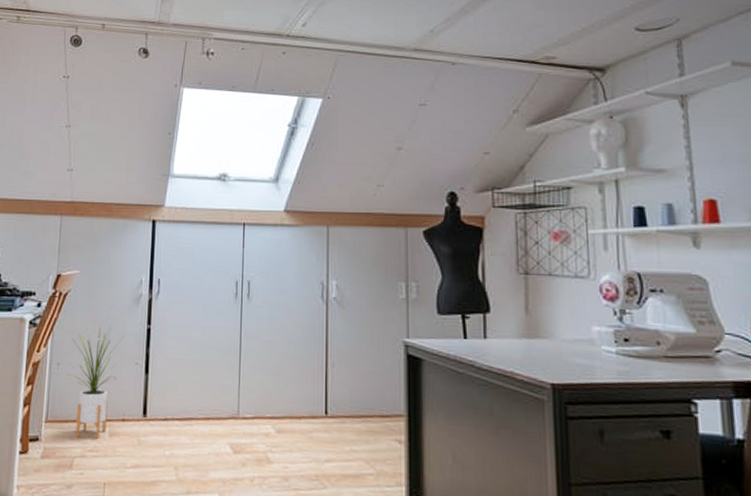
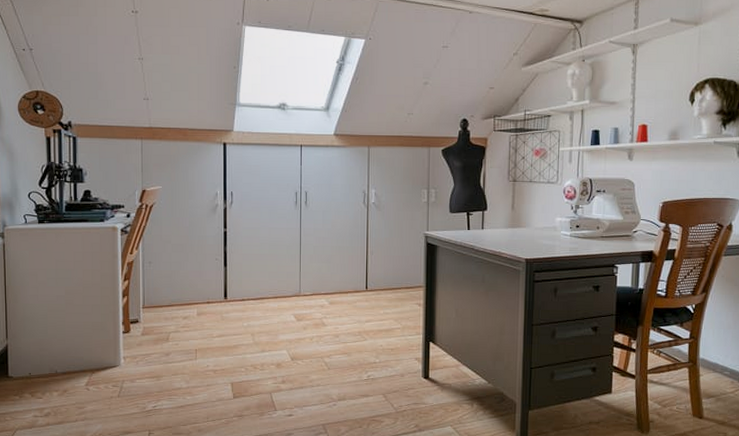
house plant: present [67,326,124,438] -> none [158,231,204,317]

